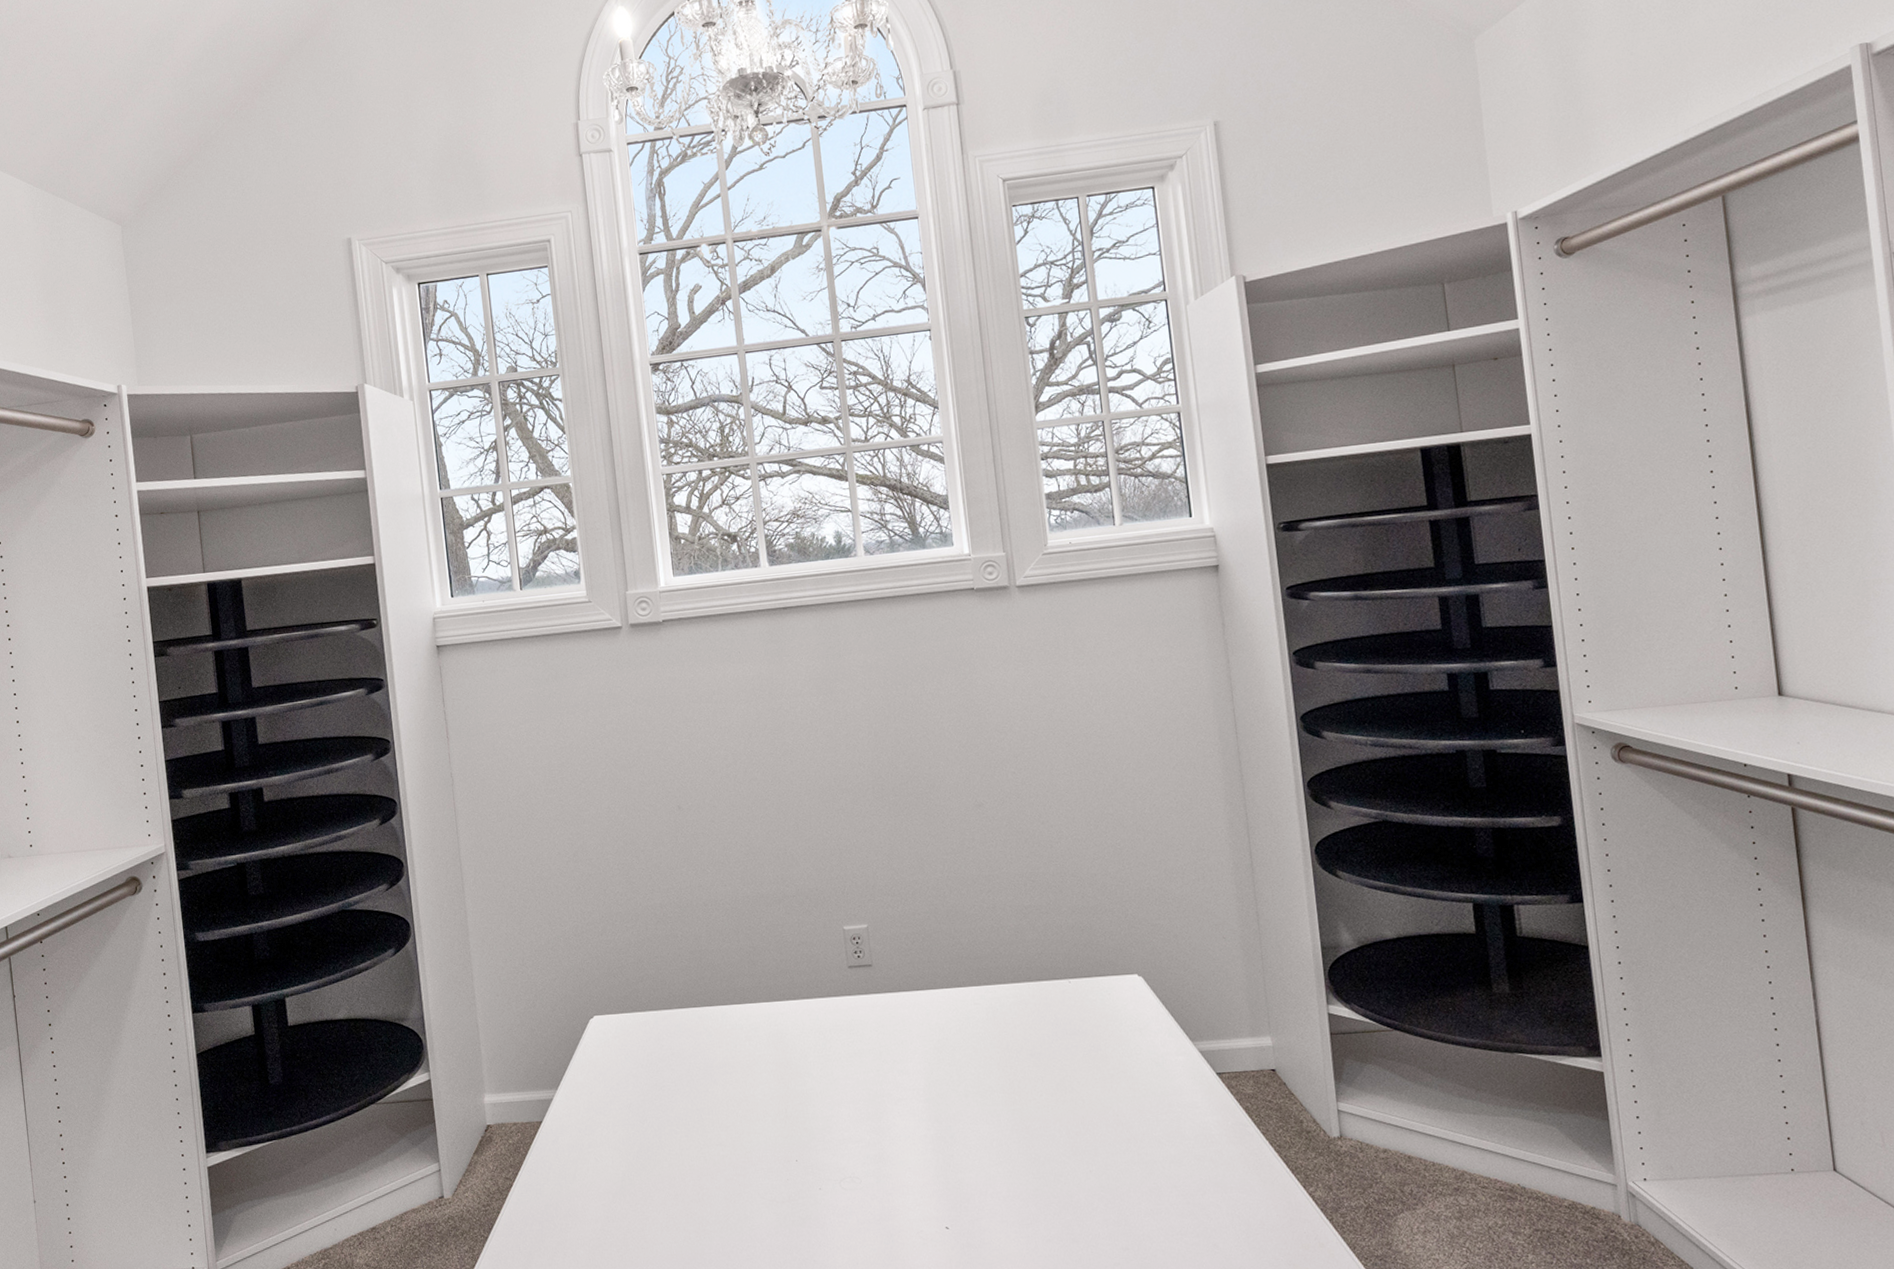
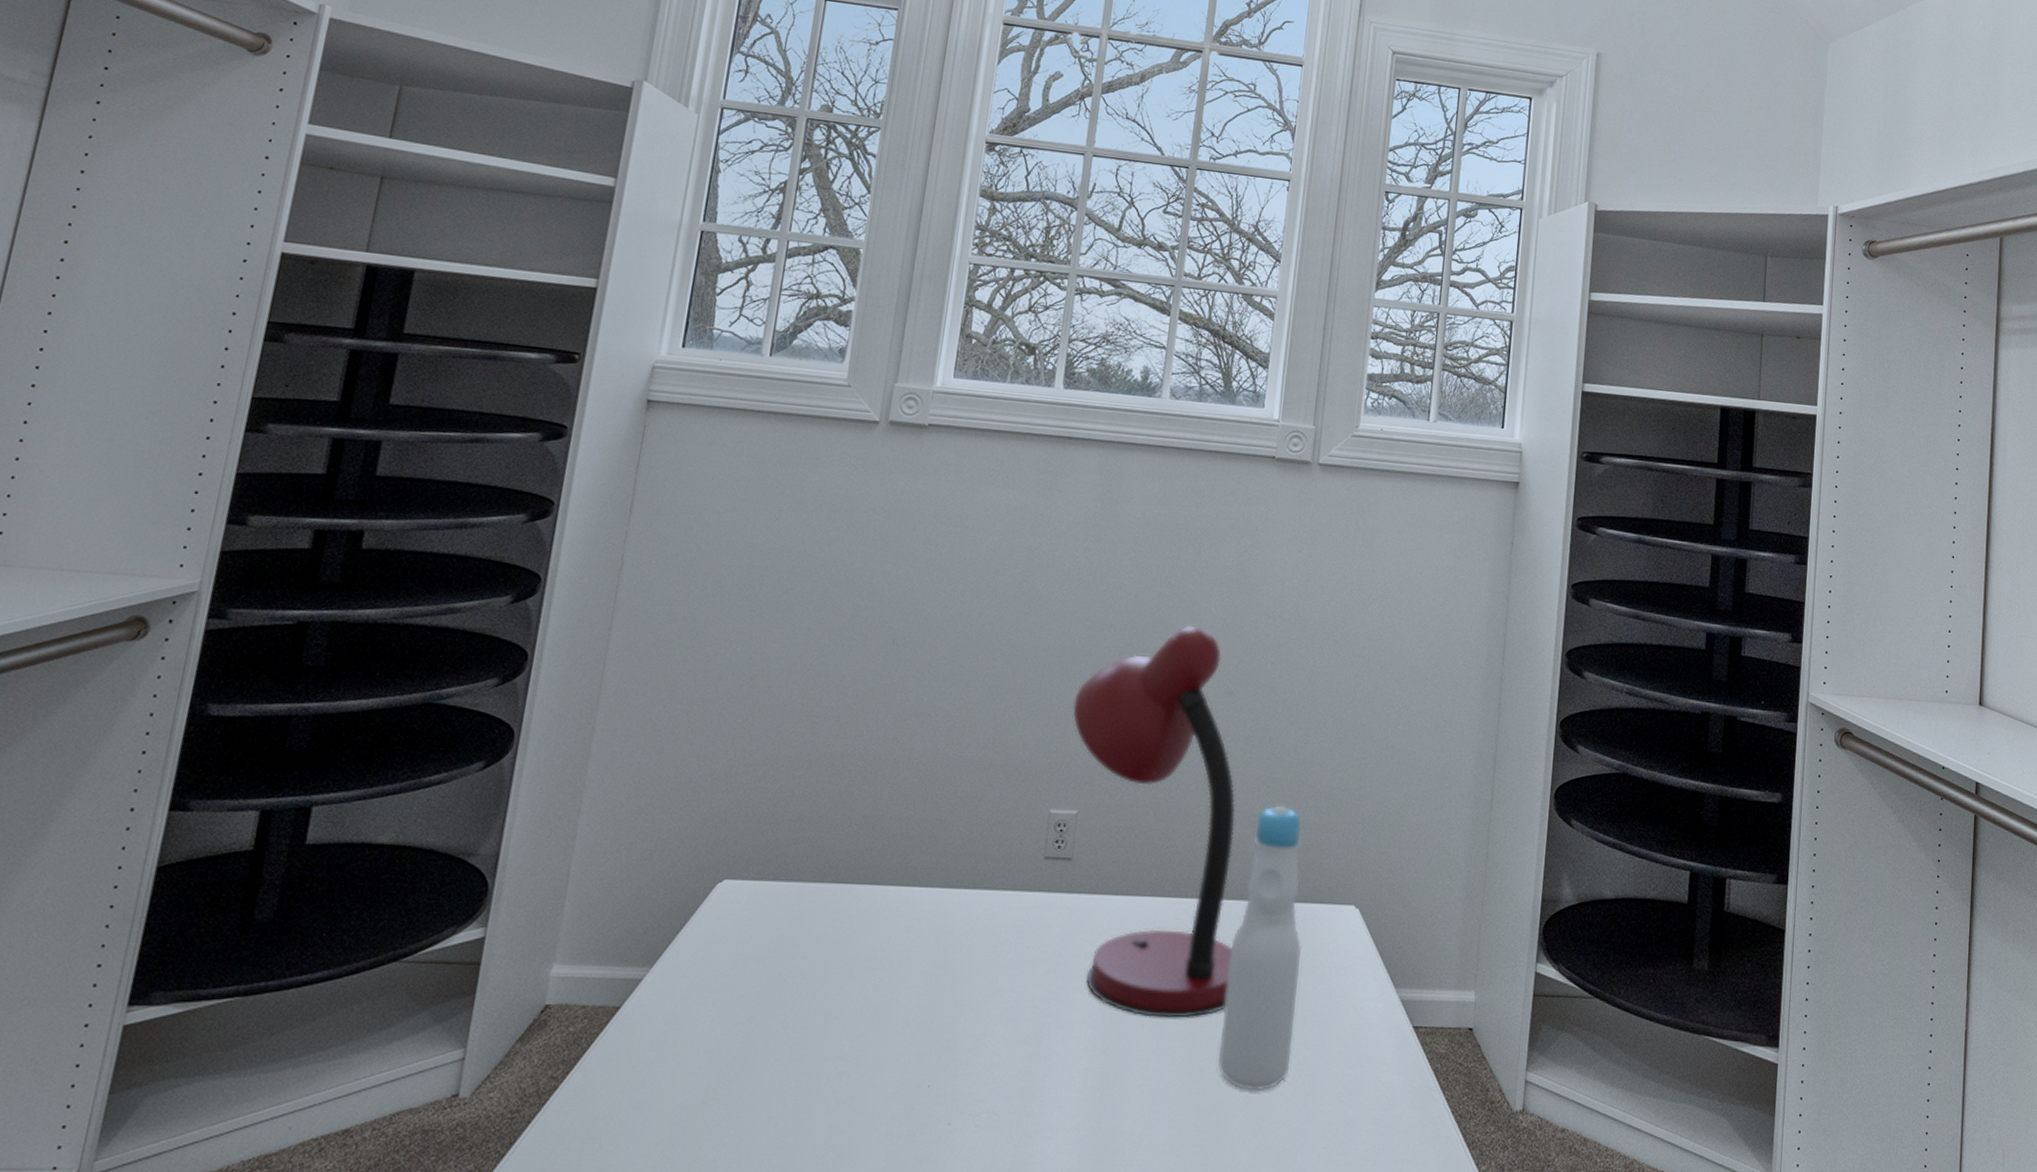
desk lamp: none [842,751,1036,1088] -> present [1072,625,1236,1018]
bottle: none [1028,895,1107,1142] -> present [1217,805,1302,1091]

